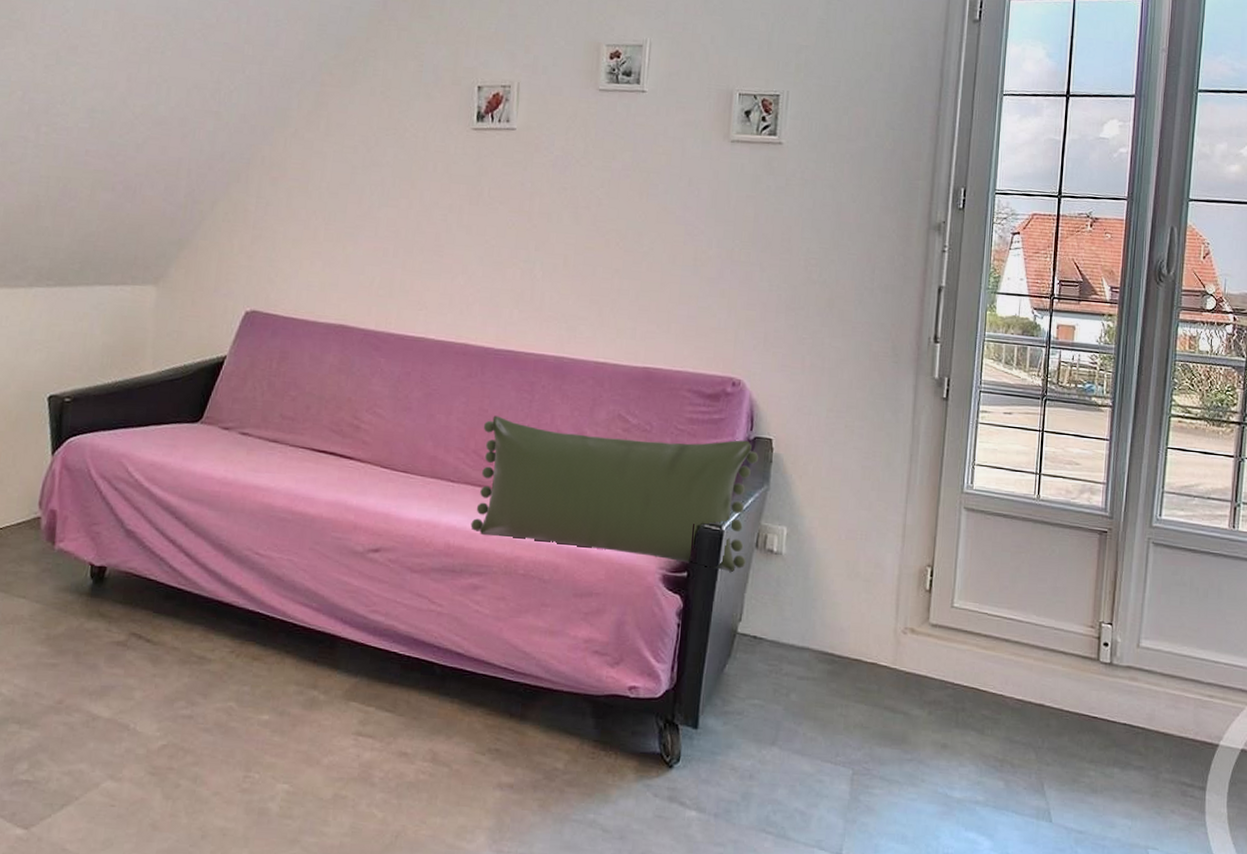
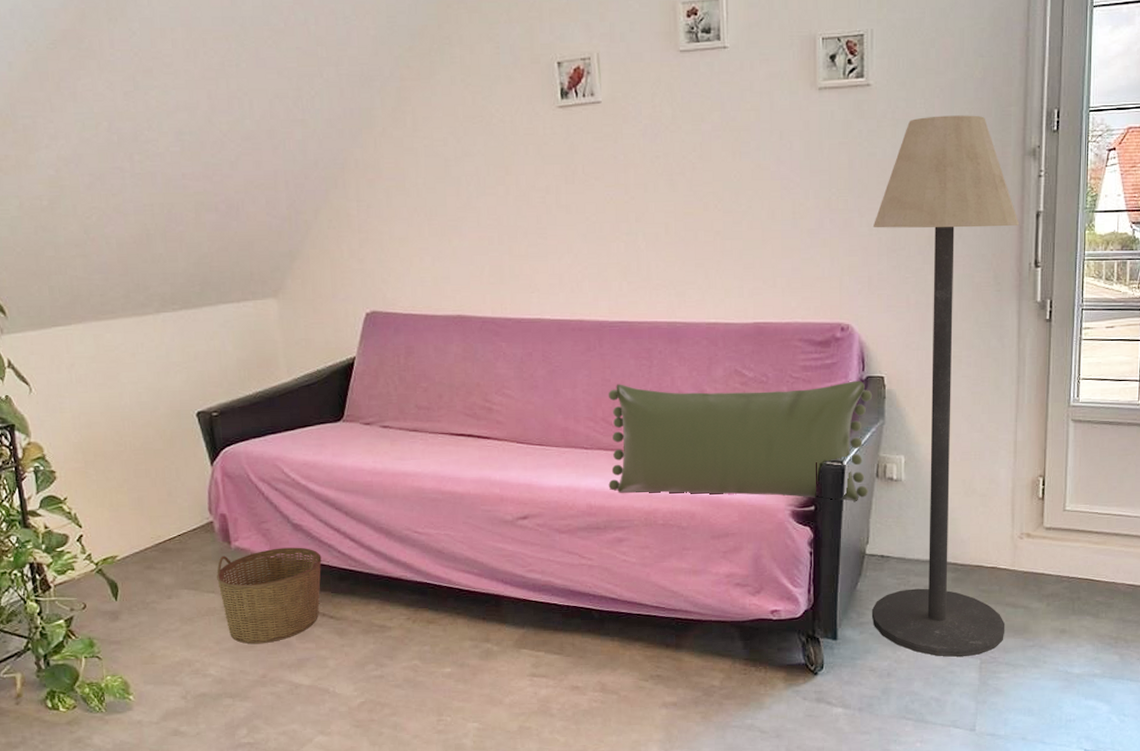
basket: none [31,554,150,663] -> present [216,547,322,644]
floor lamp: none [738,180,921,764] -> present [872,115,1020,657]

